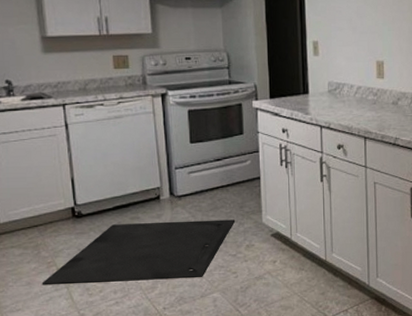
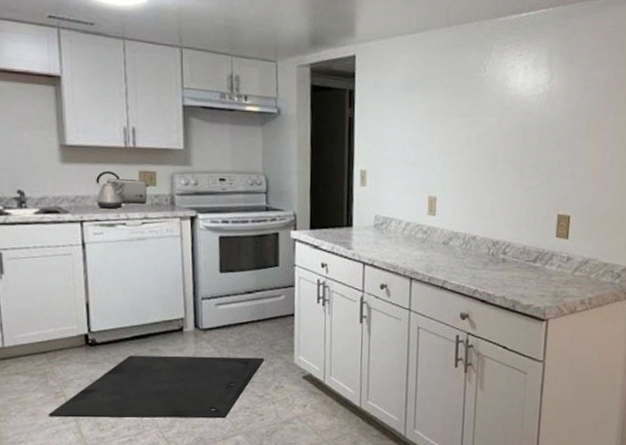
kettle: none [74,57,101,92] -> present [94,170,125,209]
toaster: none [85,62,123,87] -> present [107,177,150,205]

